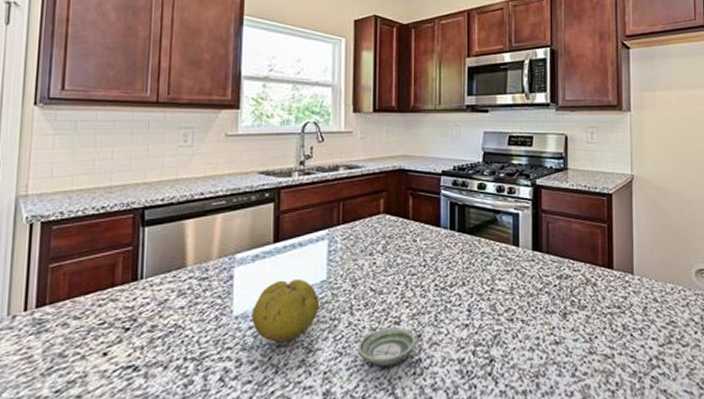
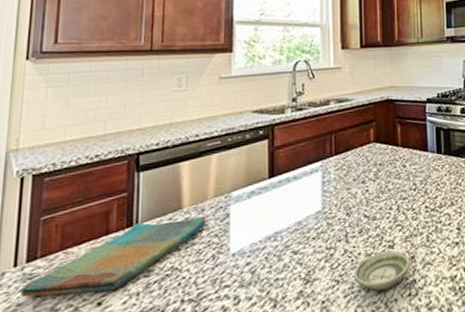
dish towel: none [30,278,210,342] -> present [20,218,206,298]
fruit: present [252,278,320,343] -> none [249,211,316,277]

